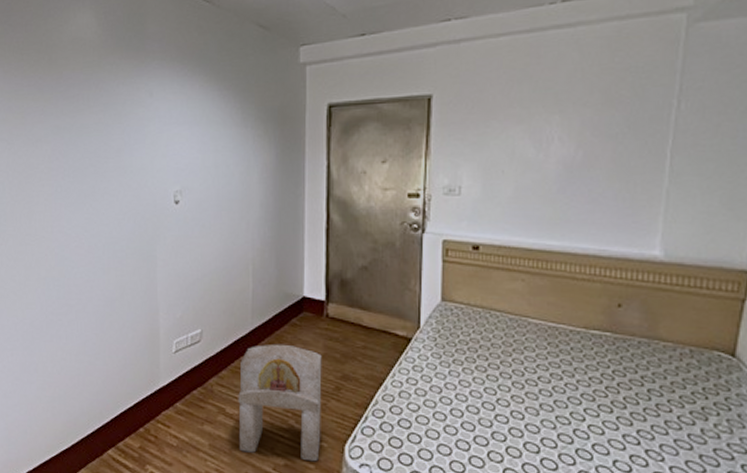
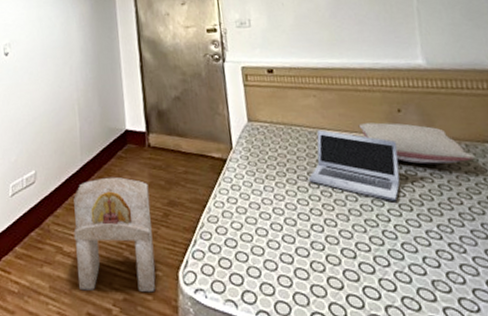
laptop: none [501,317,610,402] -> present [309,130,400,202]
pillow: none [568,315,697,368] -> present [358,122,475,164]

